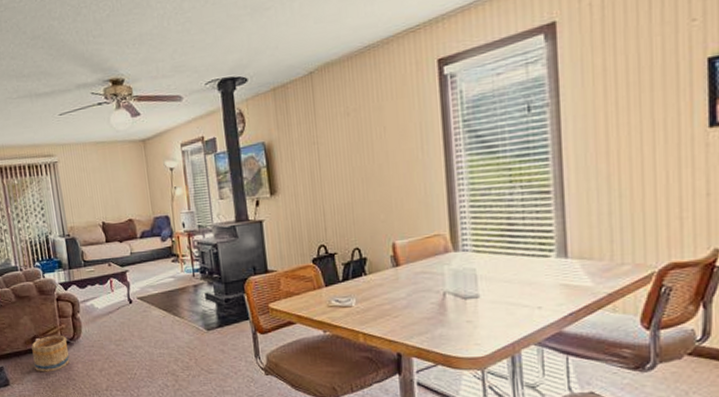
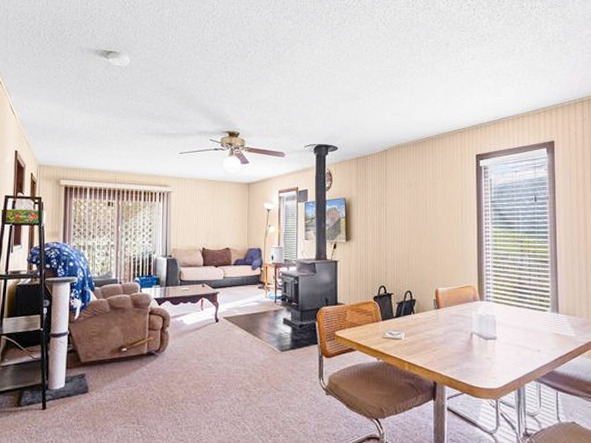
basket: present [30,335,69,372] -> none [116,346,153,382]

